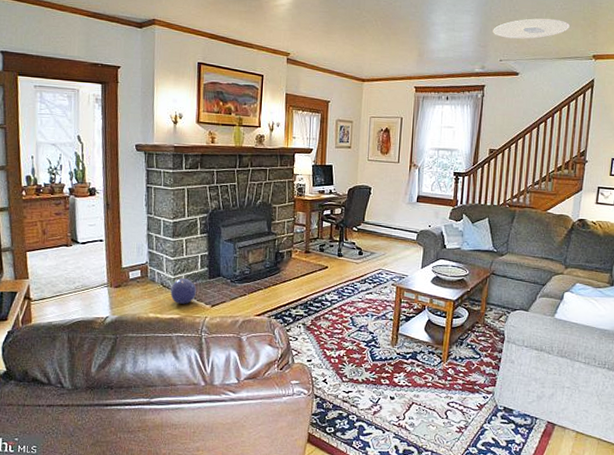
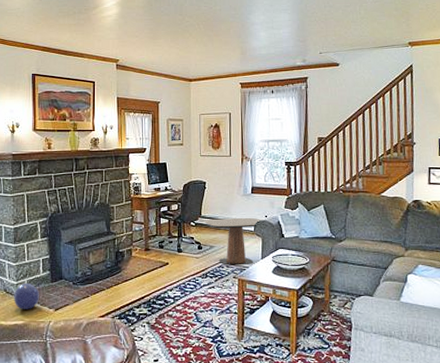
side table: none [367,225,426,273] -> present [205,217,263,266]
ceiling light: present [493,18,570,39] -> none [310,11,383,32]

